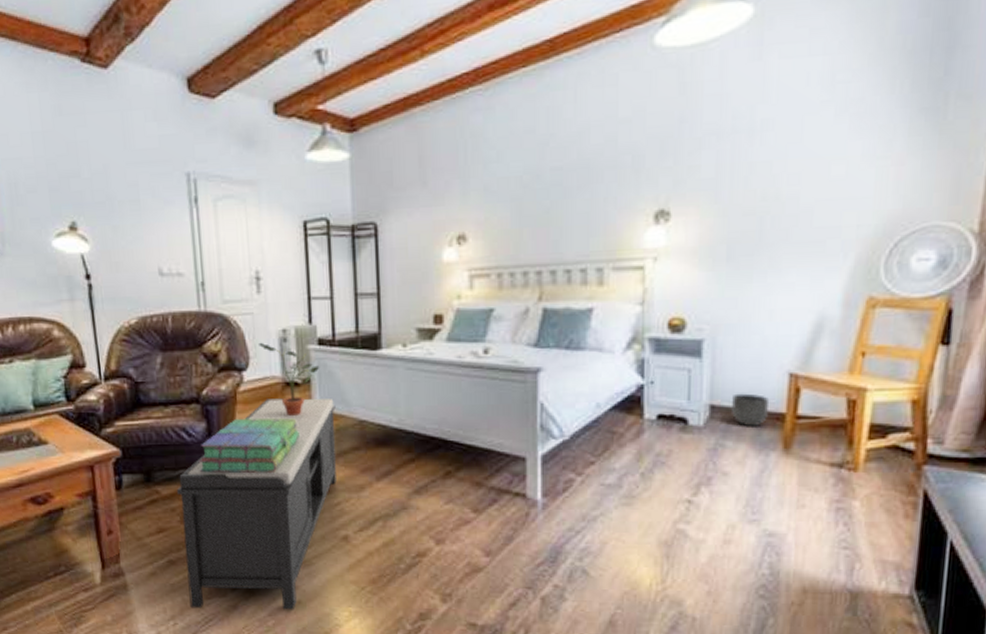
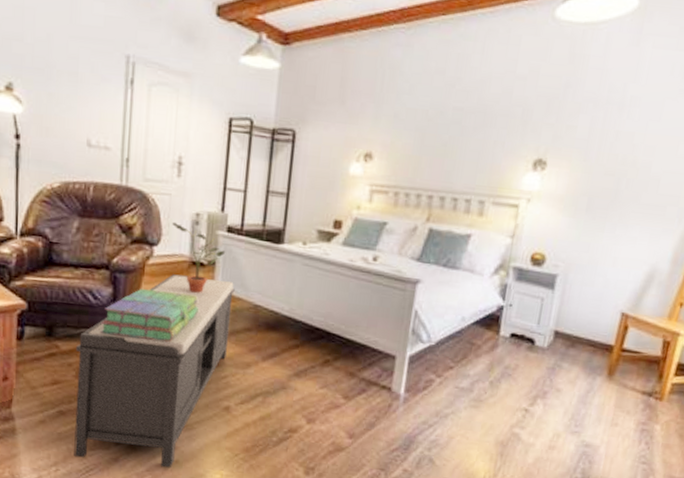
planter: present [732,393,770,427] -> none [571,324,603,354]

